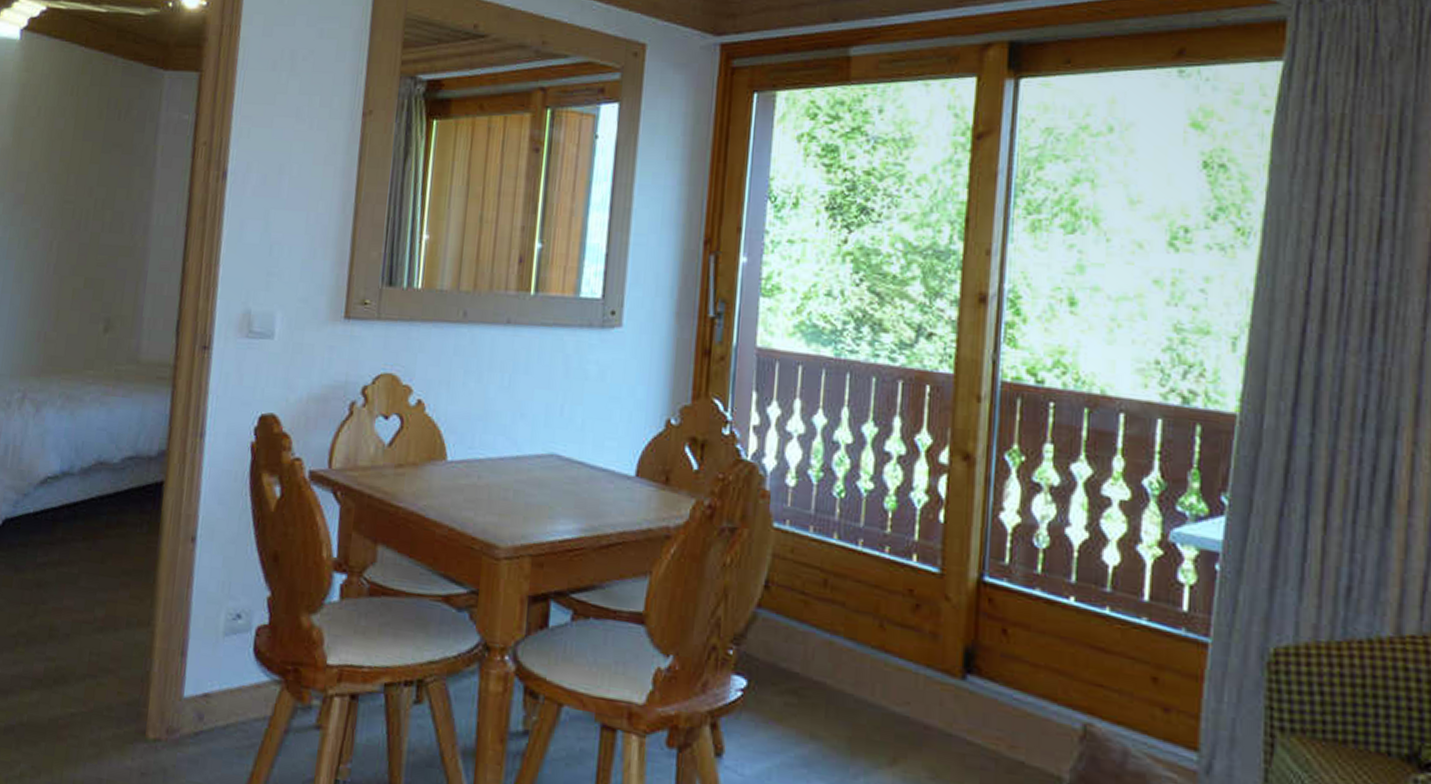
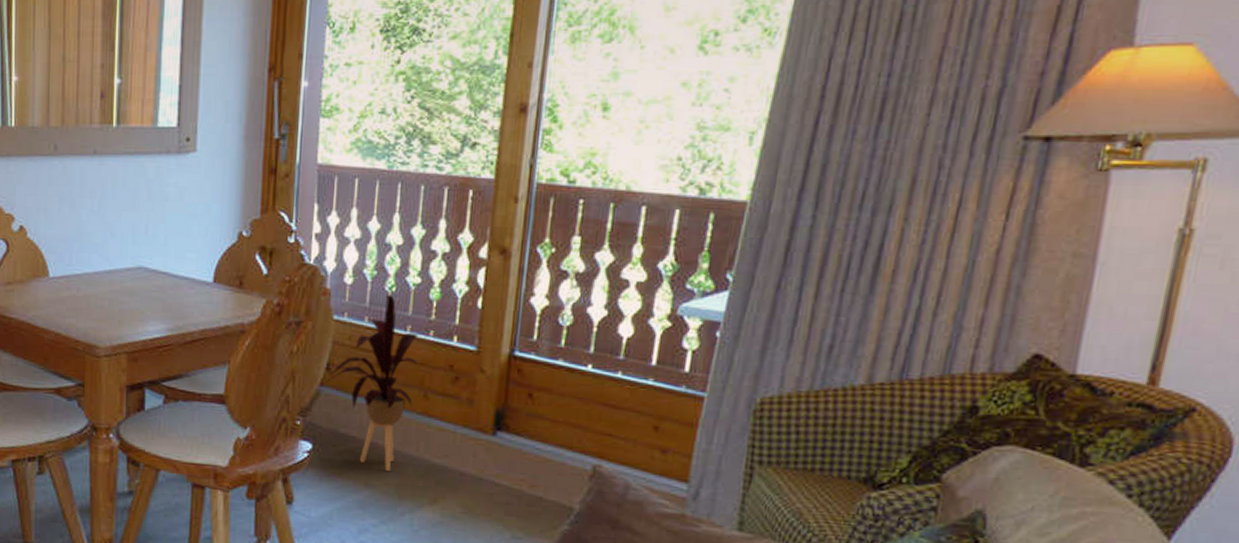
house plant: none [765,501,871,720] -> present [327,295,418,472]

